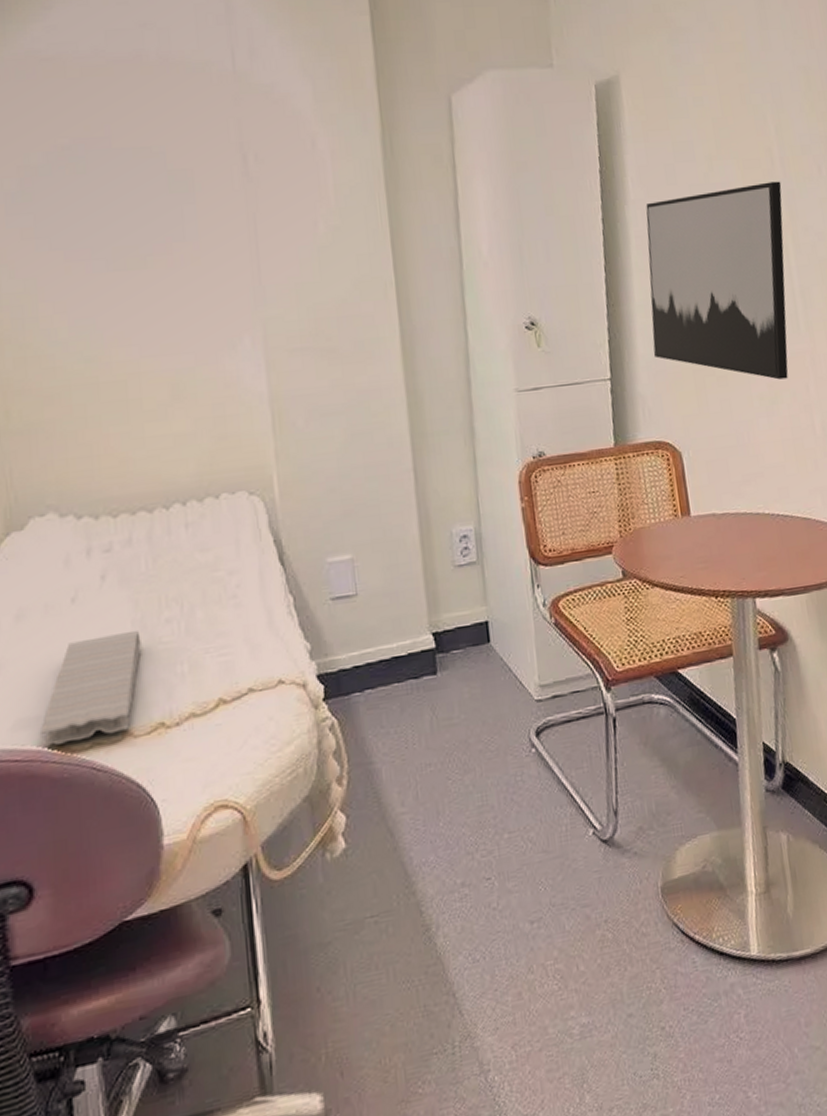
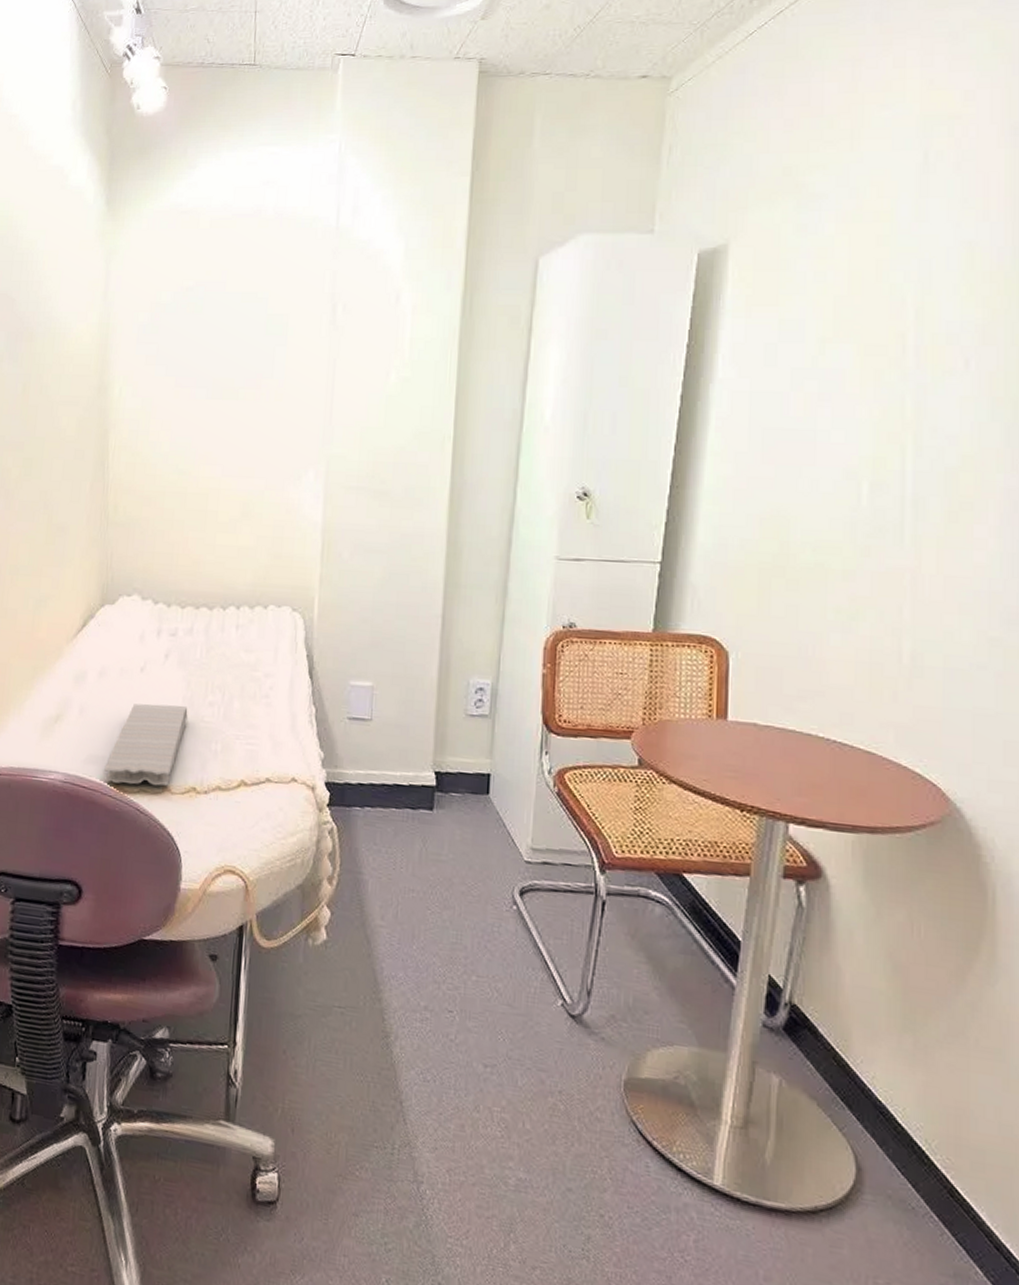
wall art: present [646,181,789,380] -> none [714,372,911,595]

